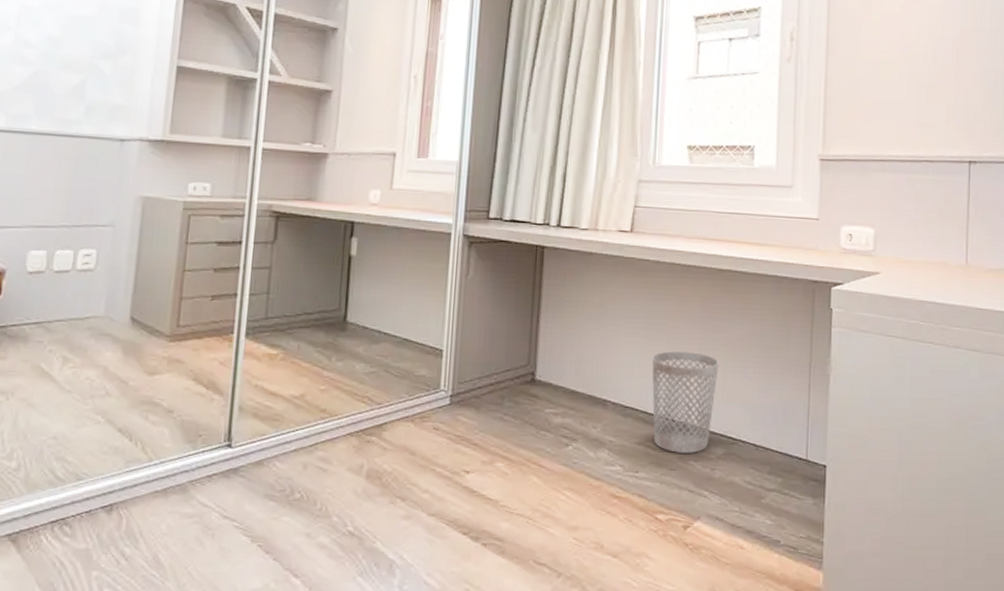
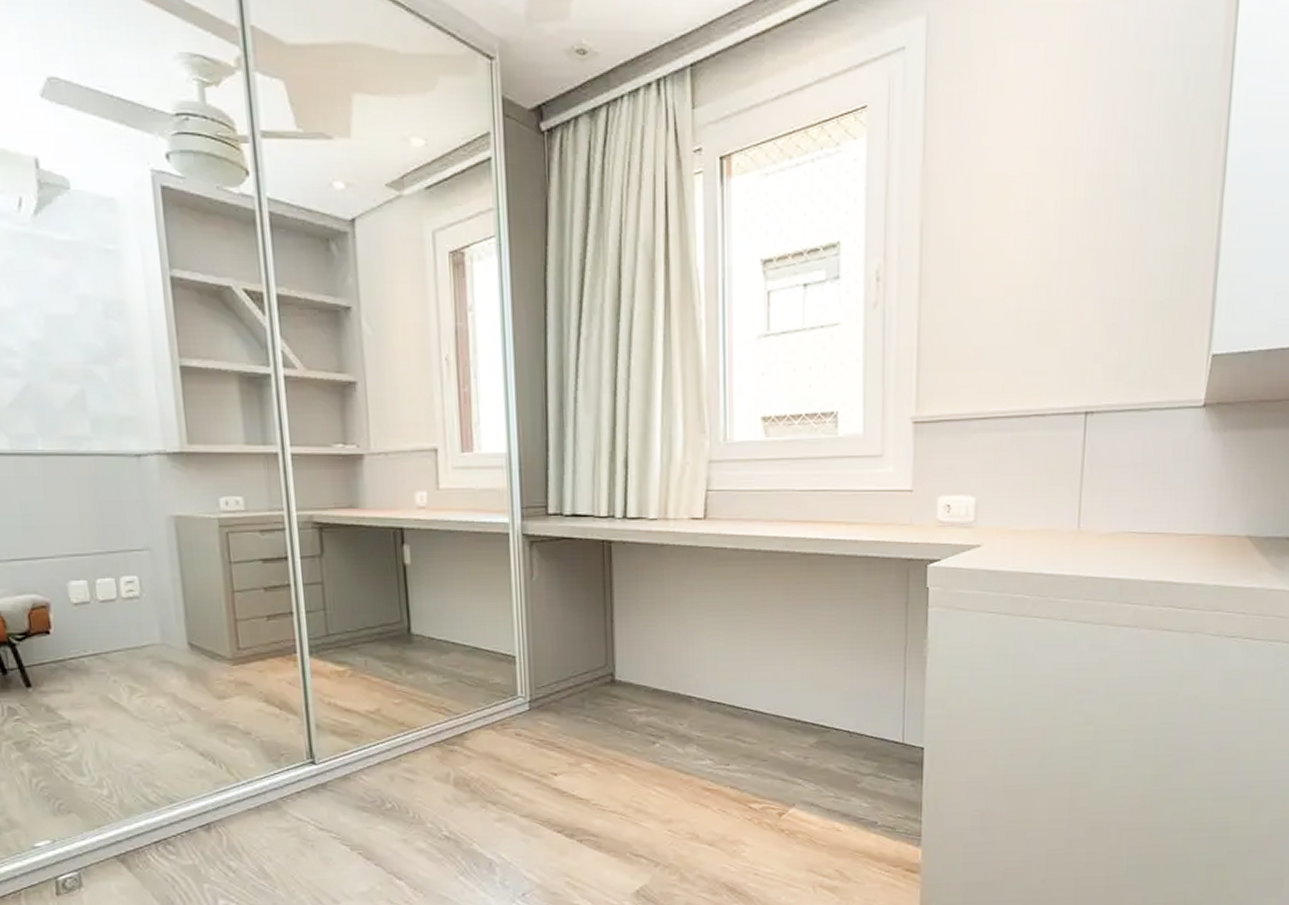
wastebasket: present [652,351,719,453] -> none [737,642,808,744]

